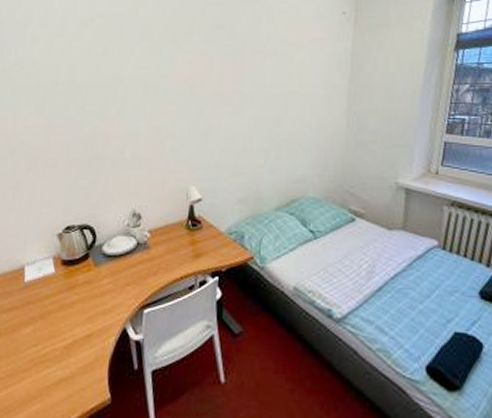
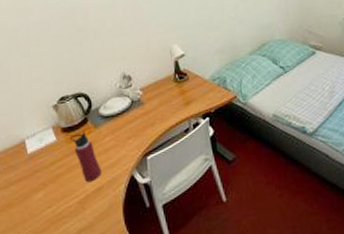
water bottle: none [67,268,94,327] -> present [69,131,102,183]

